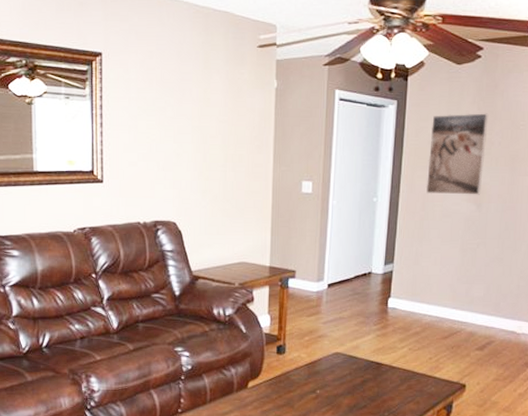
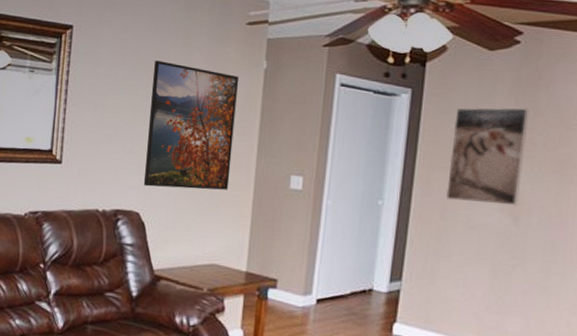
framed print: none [177,83,254,199] -> present [143,61,240,190]

